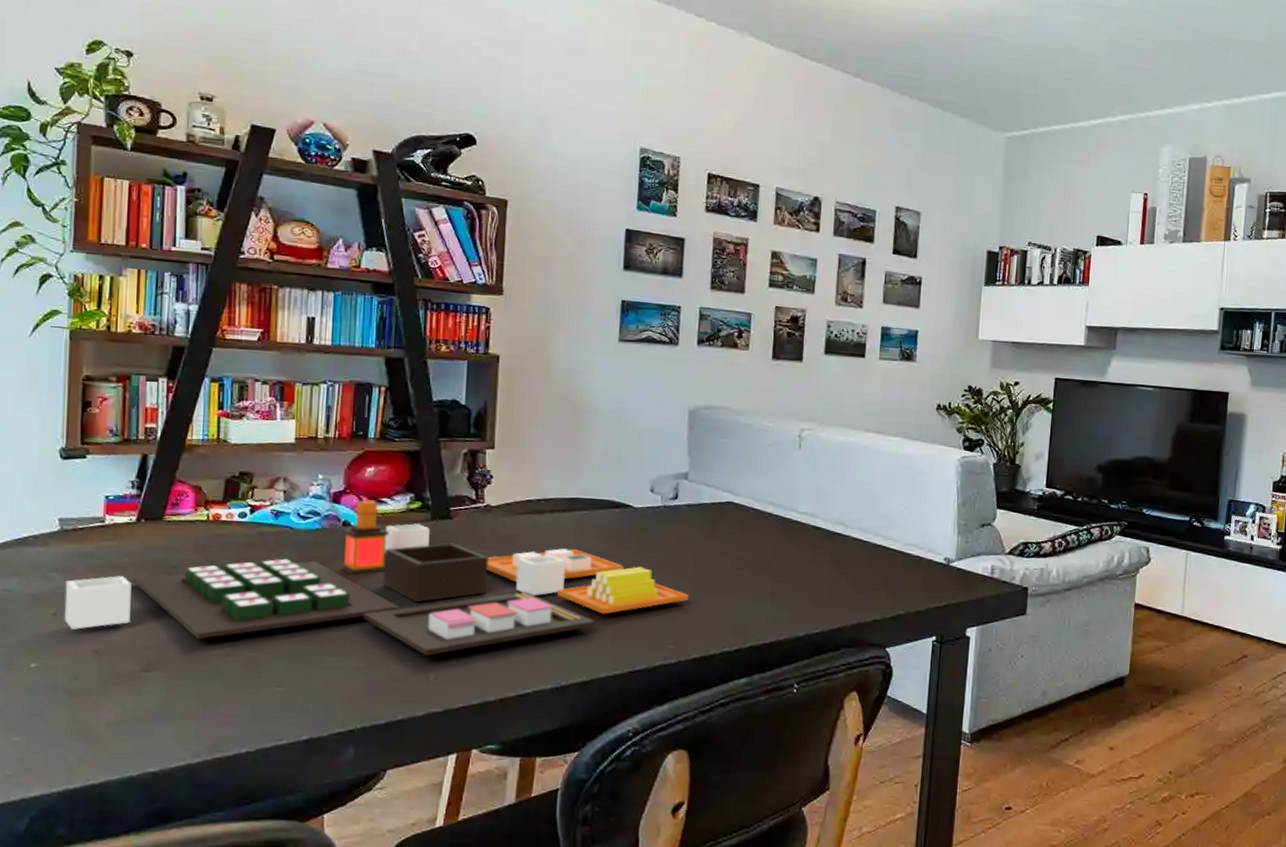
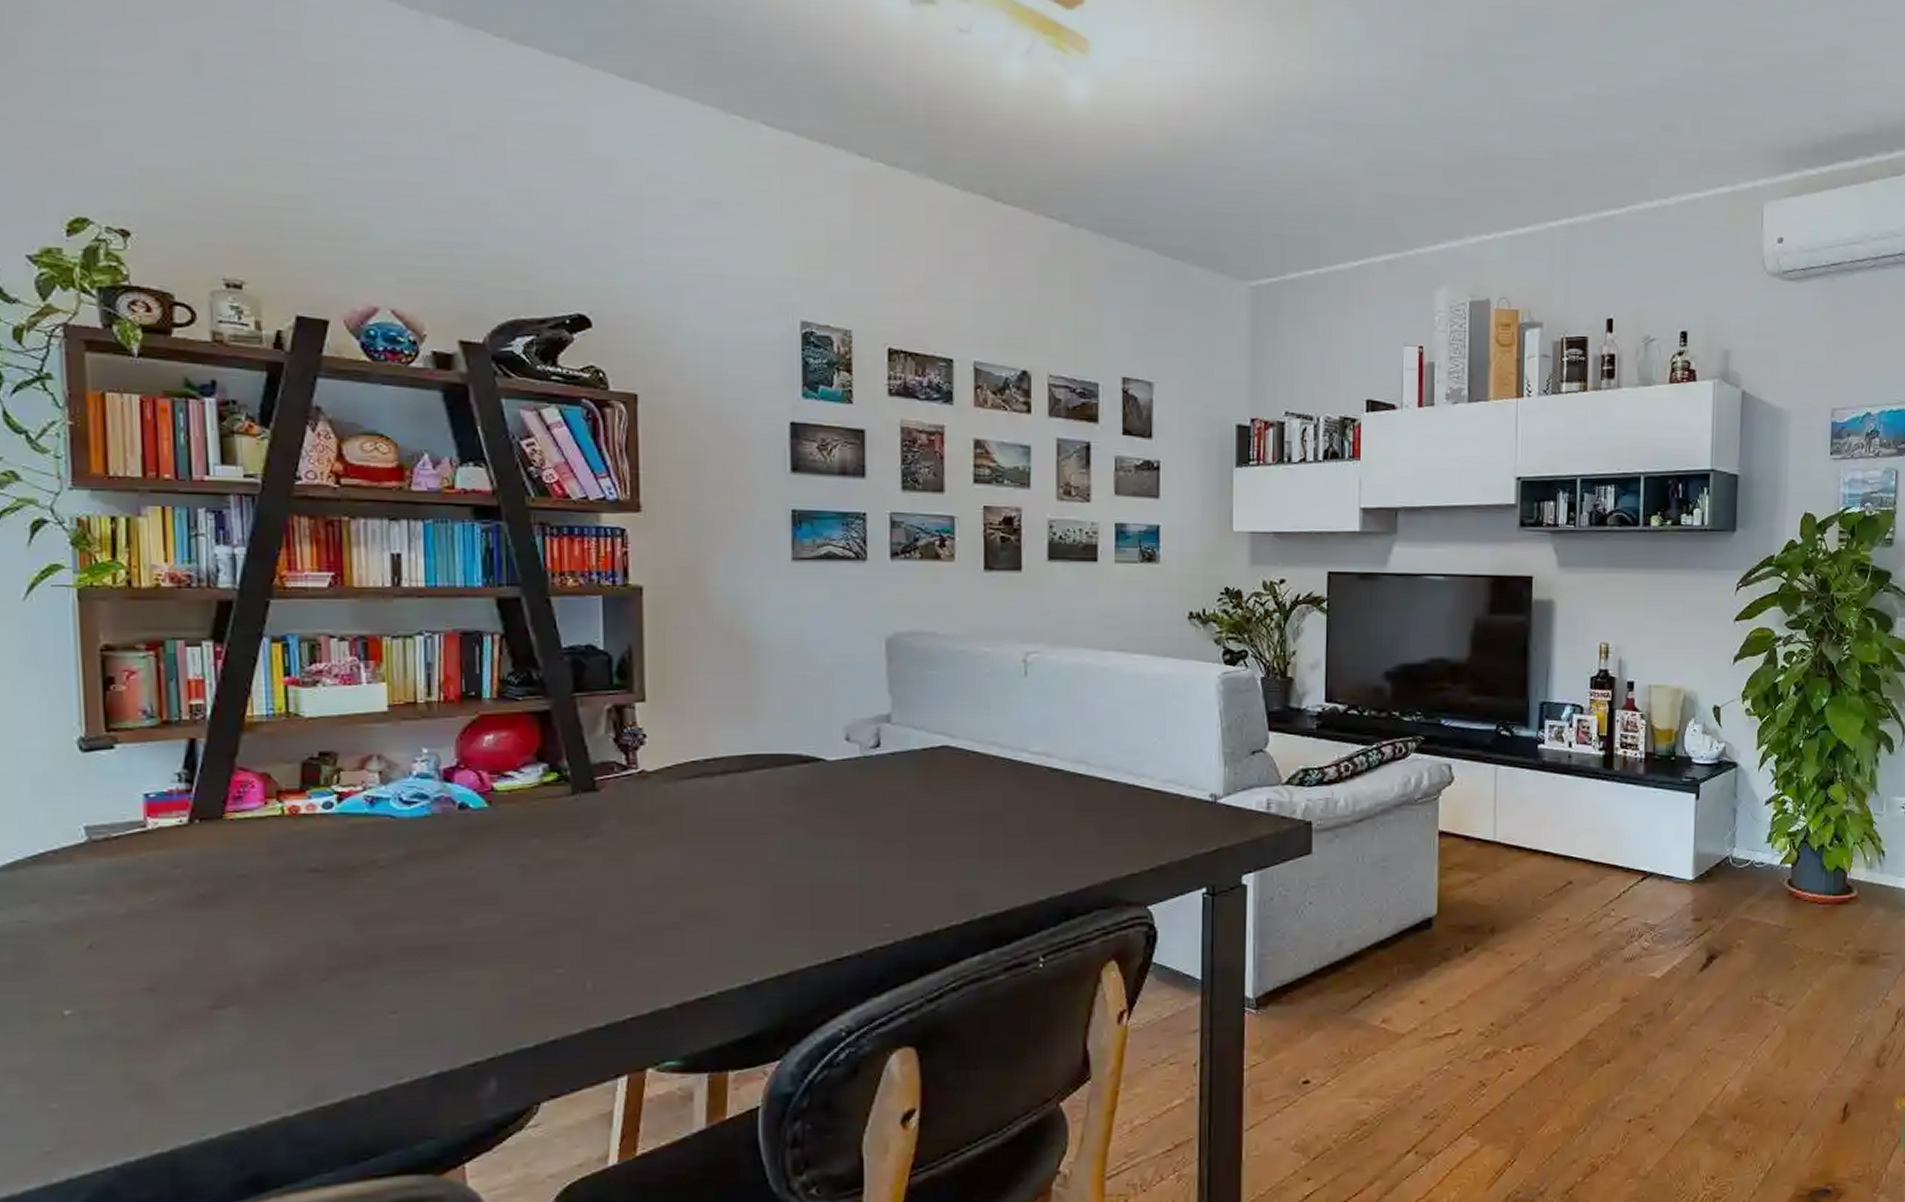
toy food set: present [64,500,690,656] -> none [101,775,904,963]

